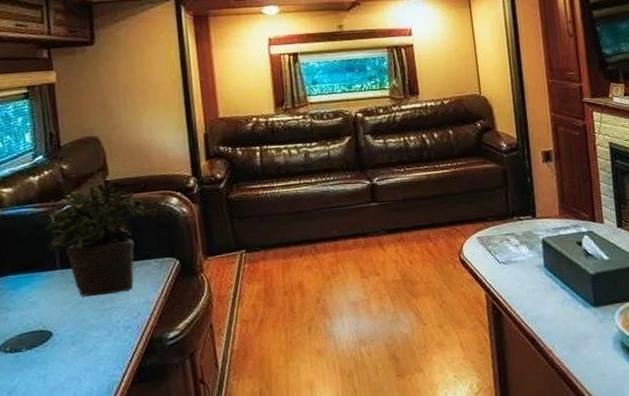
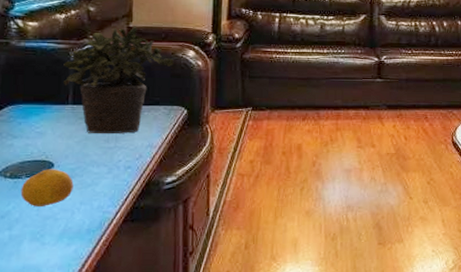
fruit: none [23,337,76,379] -> present [20,169,74,206]

